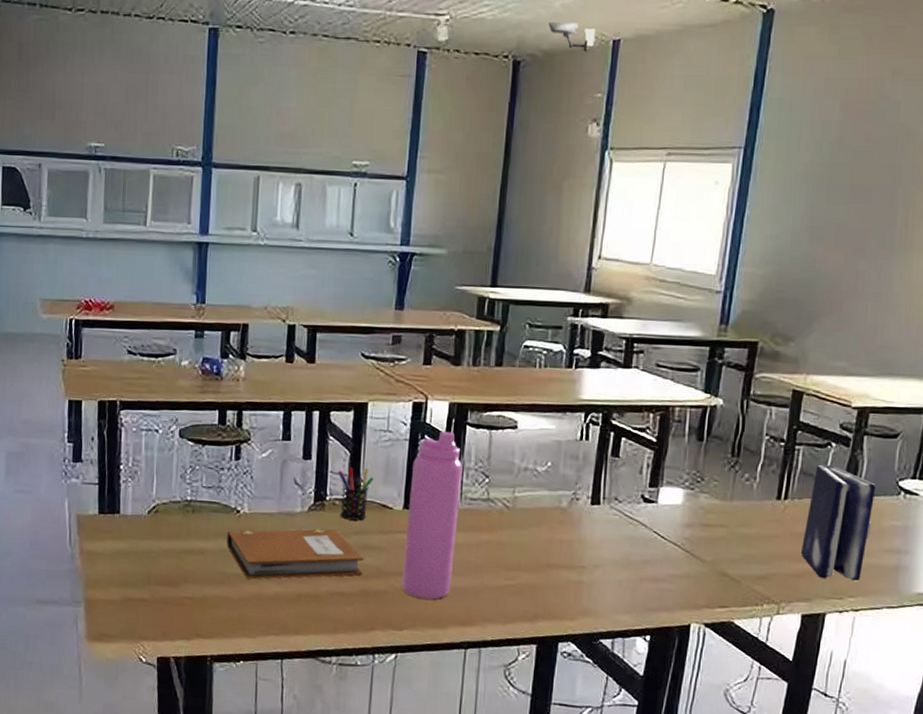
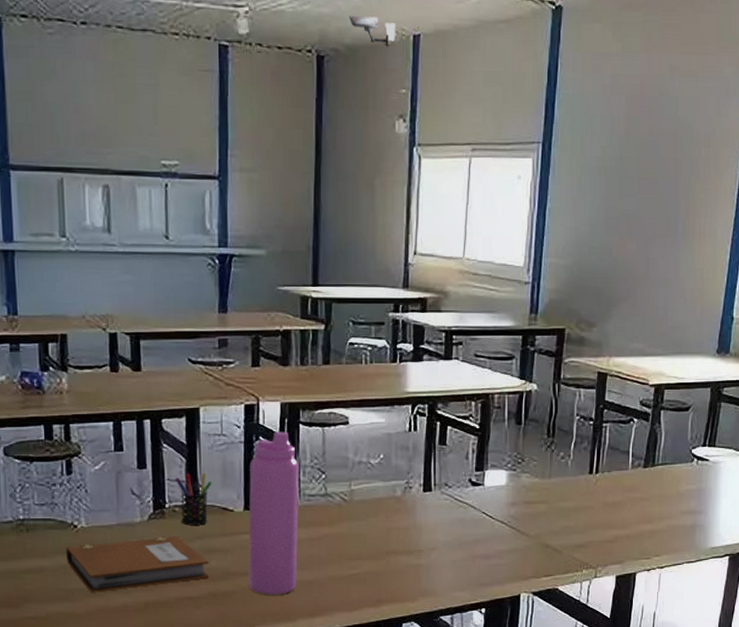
book: present [800,464,877,581] -> none [612,439,673,541]

